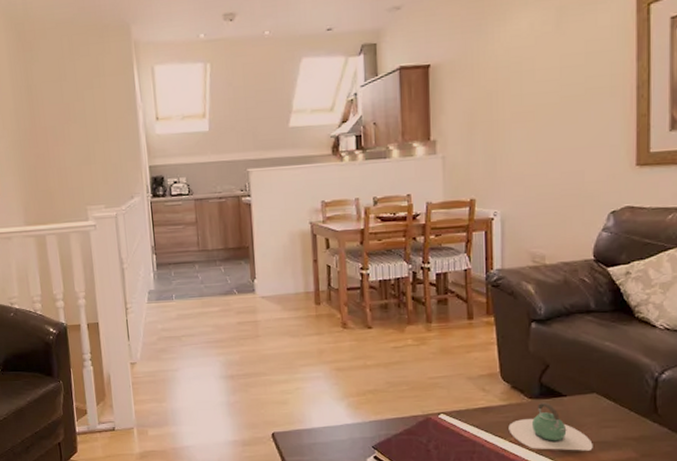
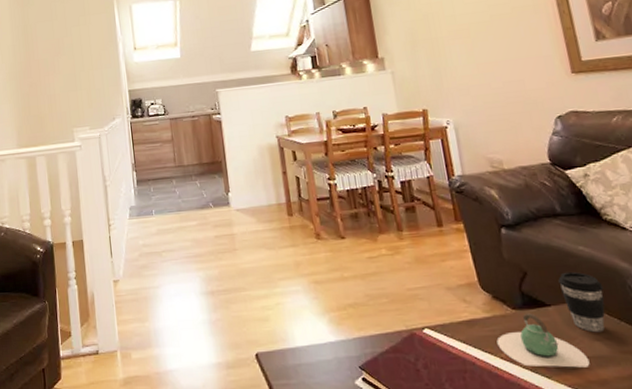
coffee cup: none [578,365,621,421] -> present [558,271,605,333]

